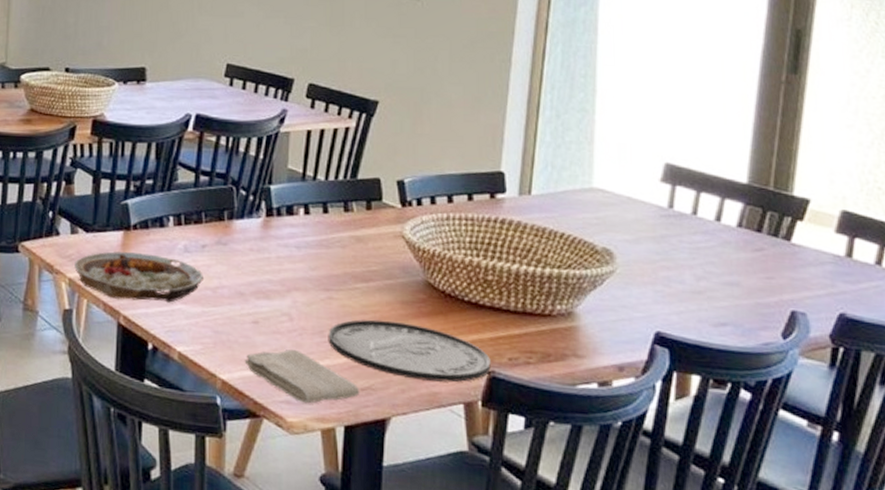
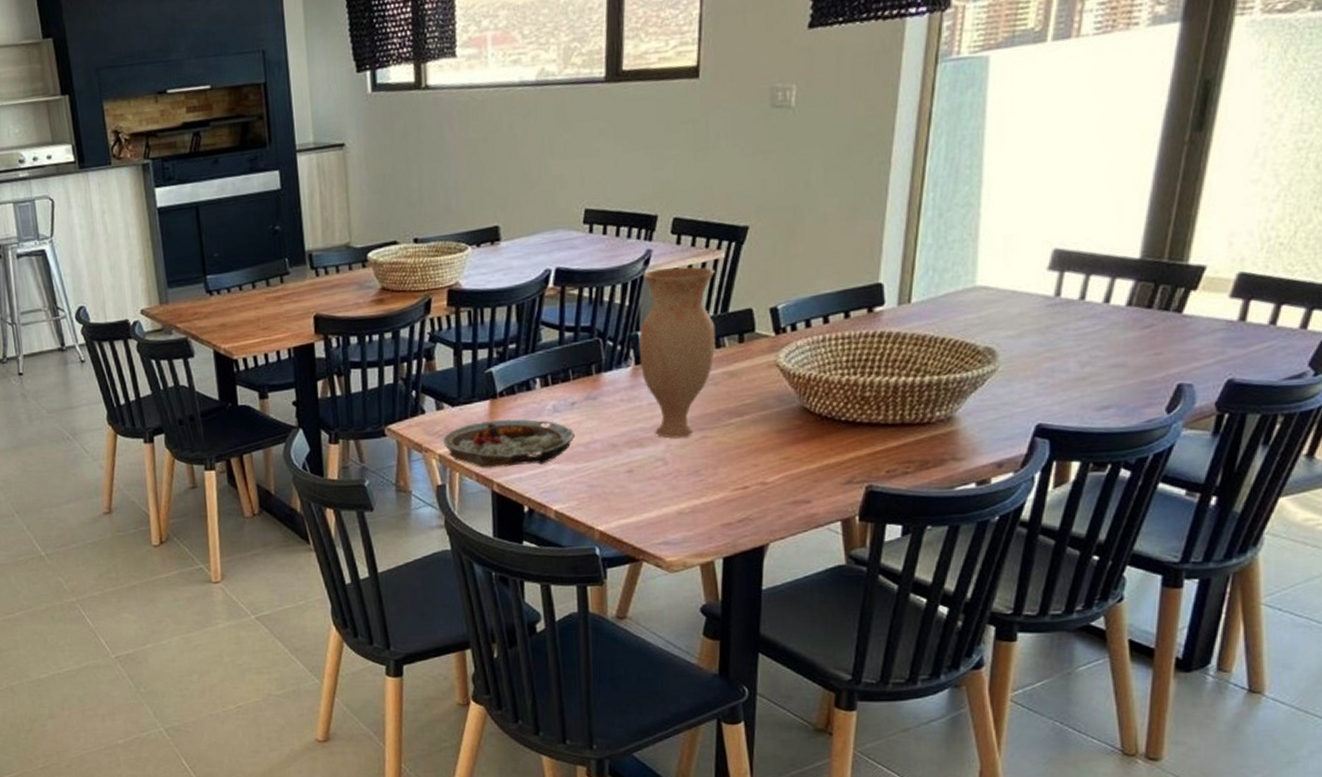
washcloth: present [244,349,360,404] -> none [621,492,738,542]
vase: none [270,129,346,296] -> present [638,266,716,438]
plate: present [328,319,491,383] -> none [703,450,868,504]

